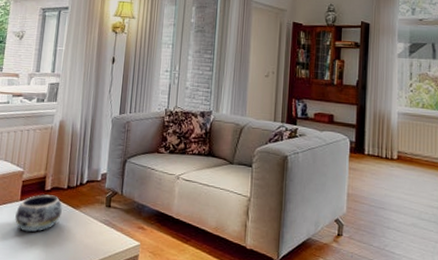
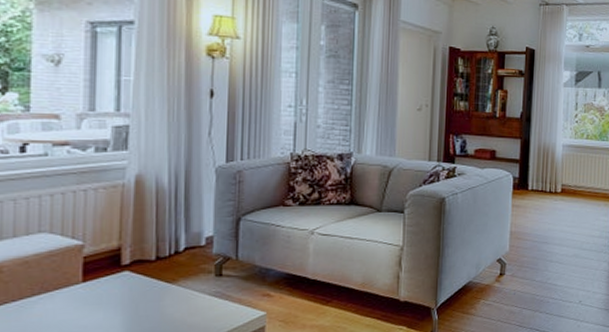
decorative bowl: present [15,194,62,233] -> none [77,270,150,321]

